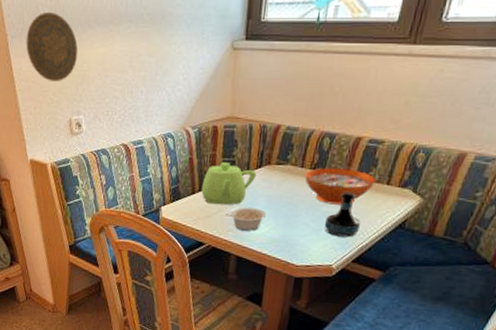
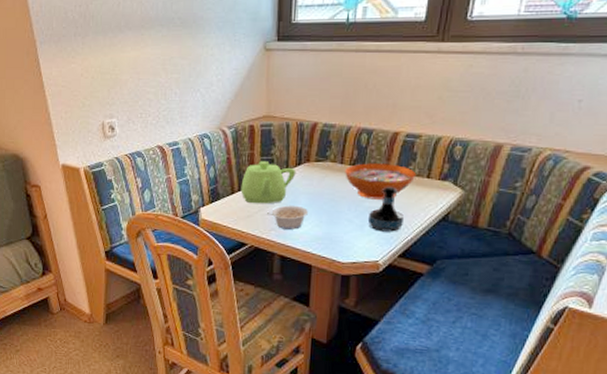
decorative plate: present [26,12,78,81] -> none [55,18,109,85]

